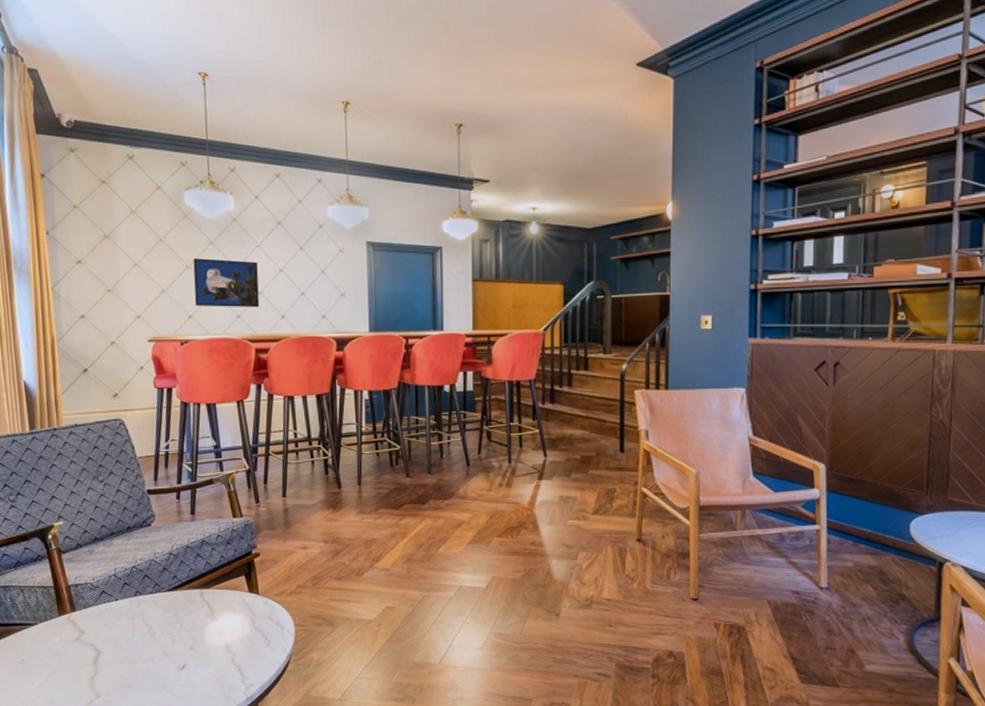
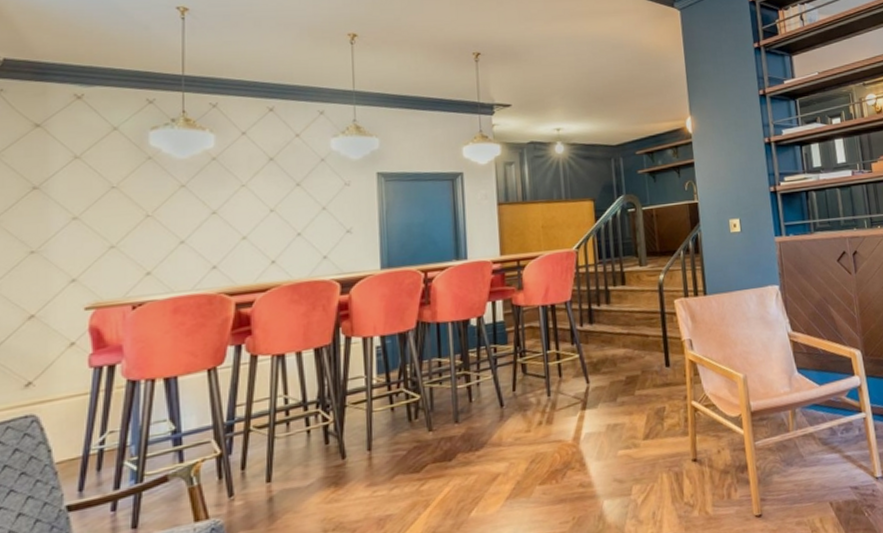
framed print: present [193,258,259,308] -> none [156,203,243,261]

